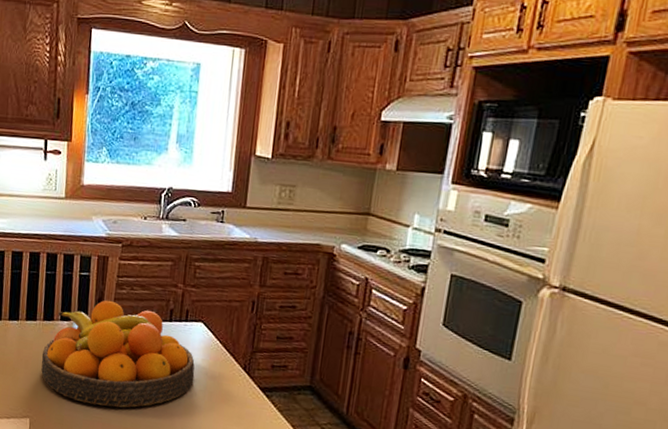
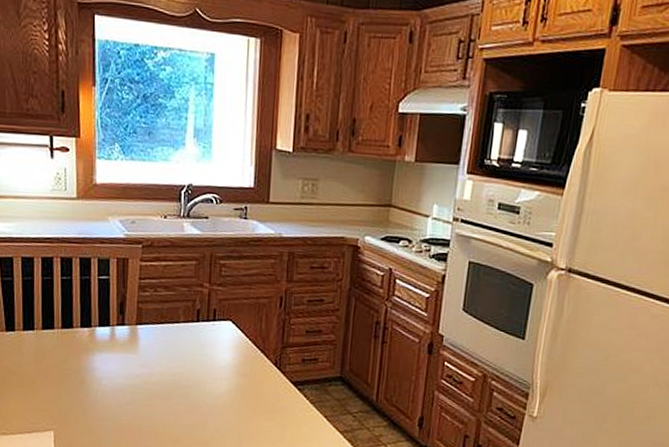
fruit bowl: present [41,300,195,408] -> none [62,303,226,413]

